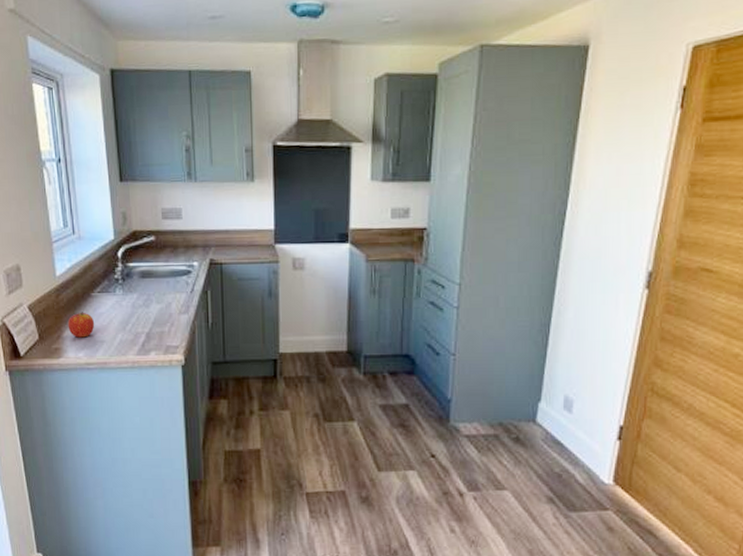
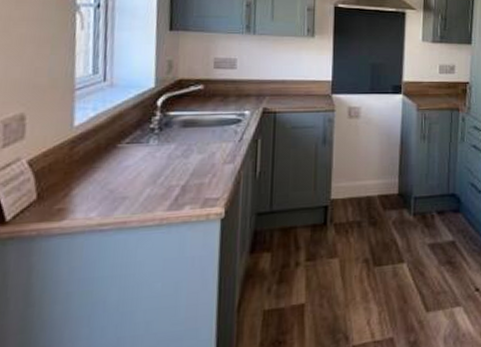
apple: present [67,312,95,338] -> none [80,165,118,195]

